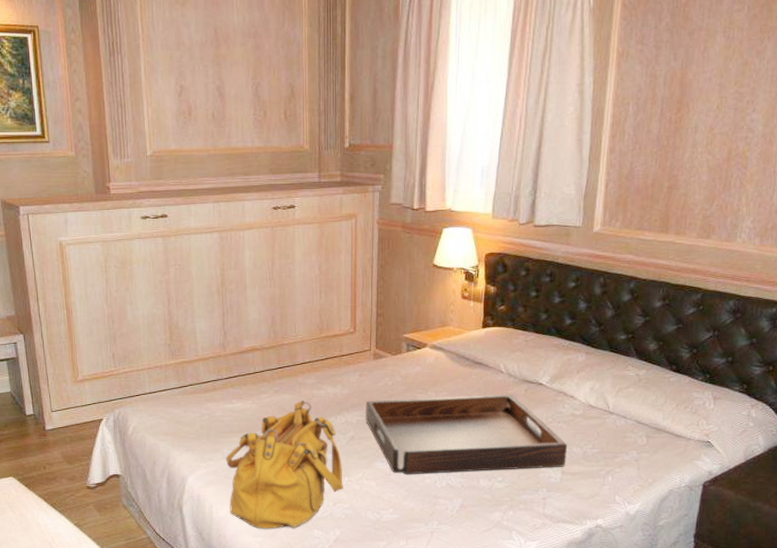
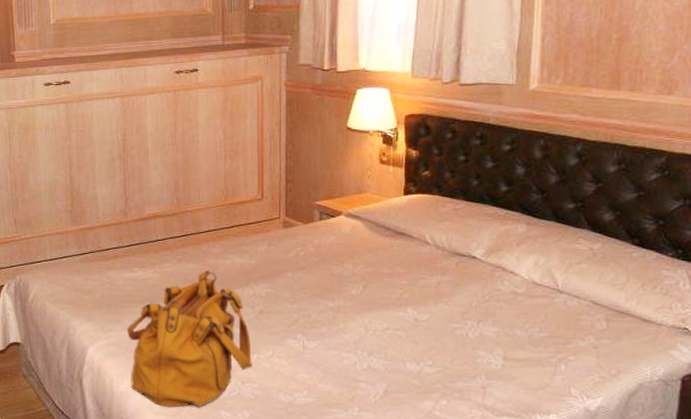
serving tray: present [365,394,567,475] -> none [275,268,508,355]

